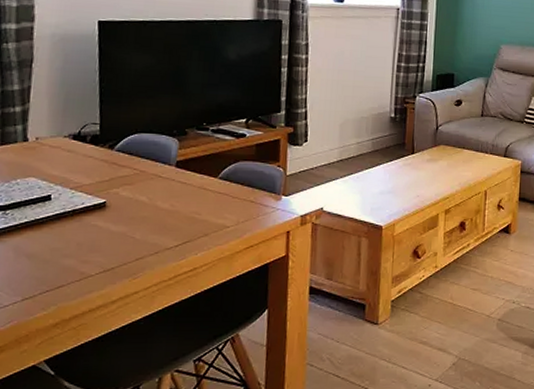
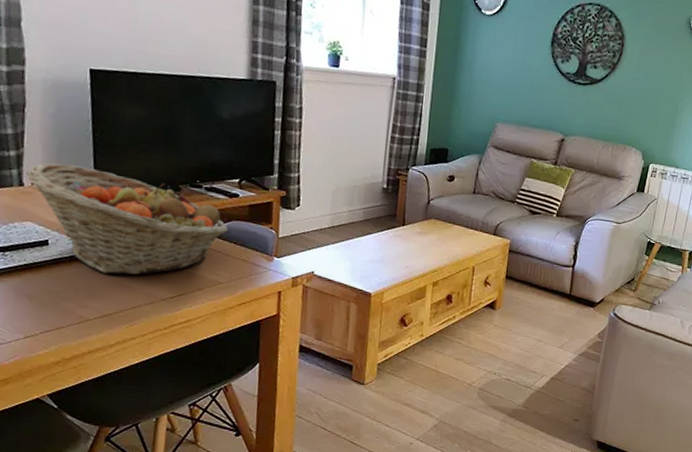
fruit basket: none [30,116,236,226] -> present [25,163,229,275]

